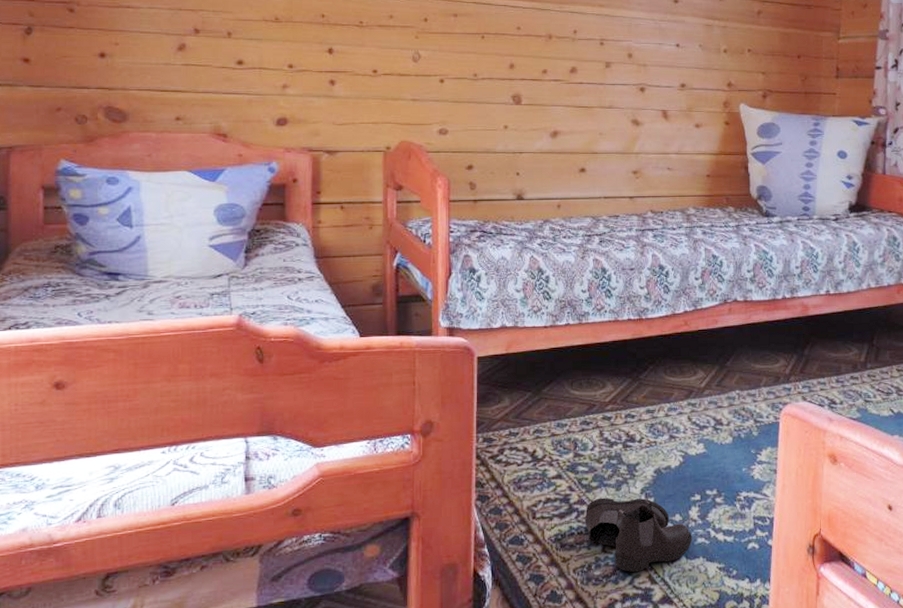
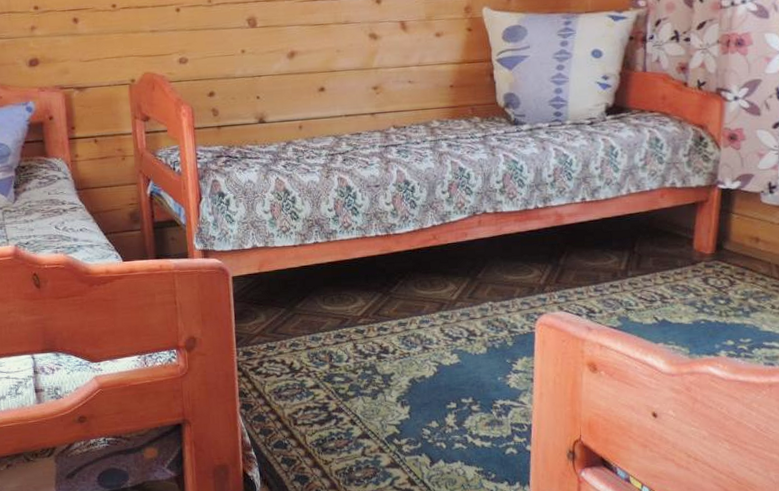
boots: present [584,497,692,572] -> none [343,405,450,474]

